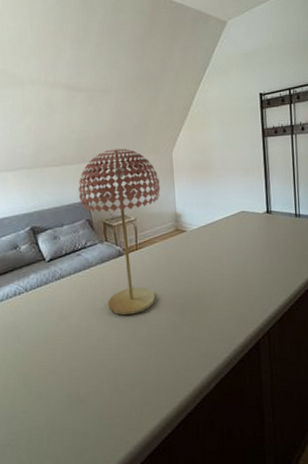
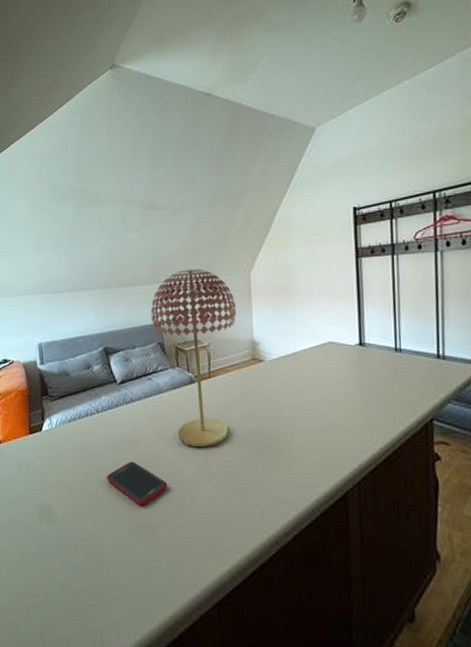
cell phone: none [38,335,100,376] -> present [107,461,168,506]

